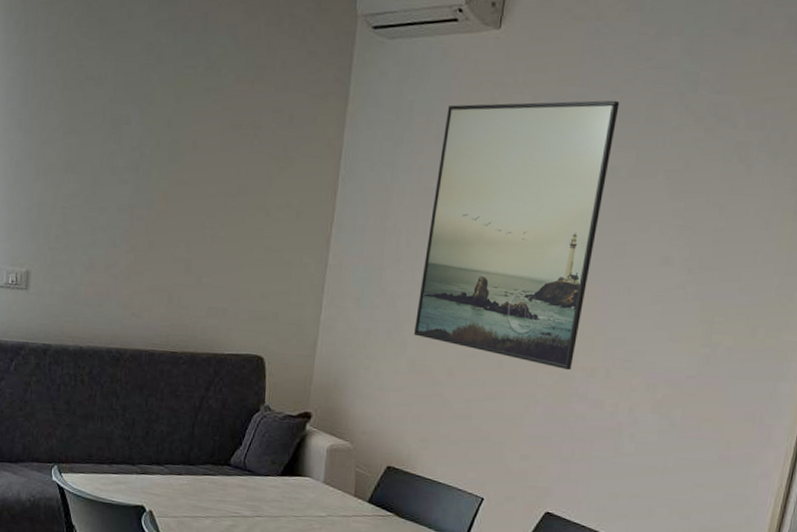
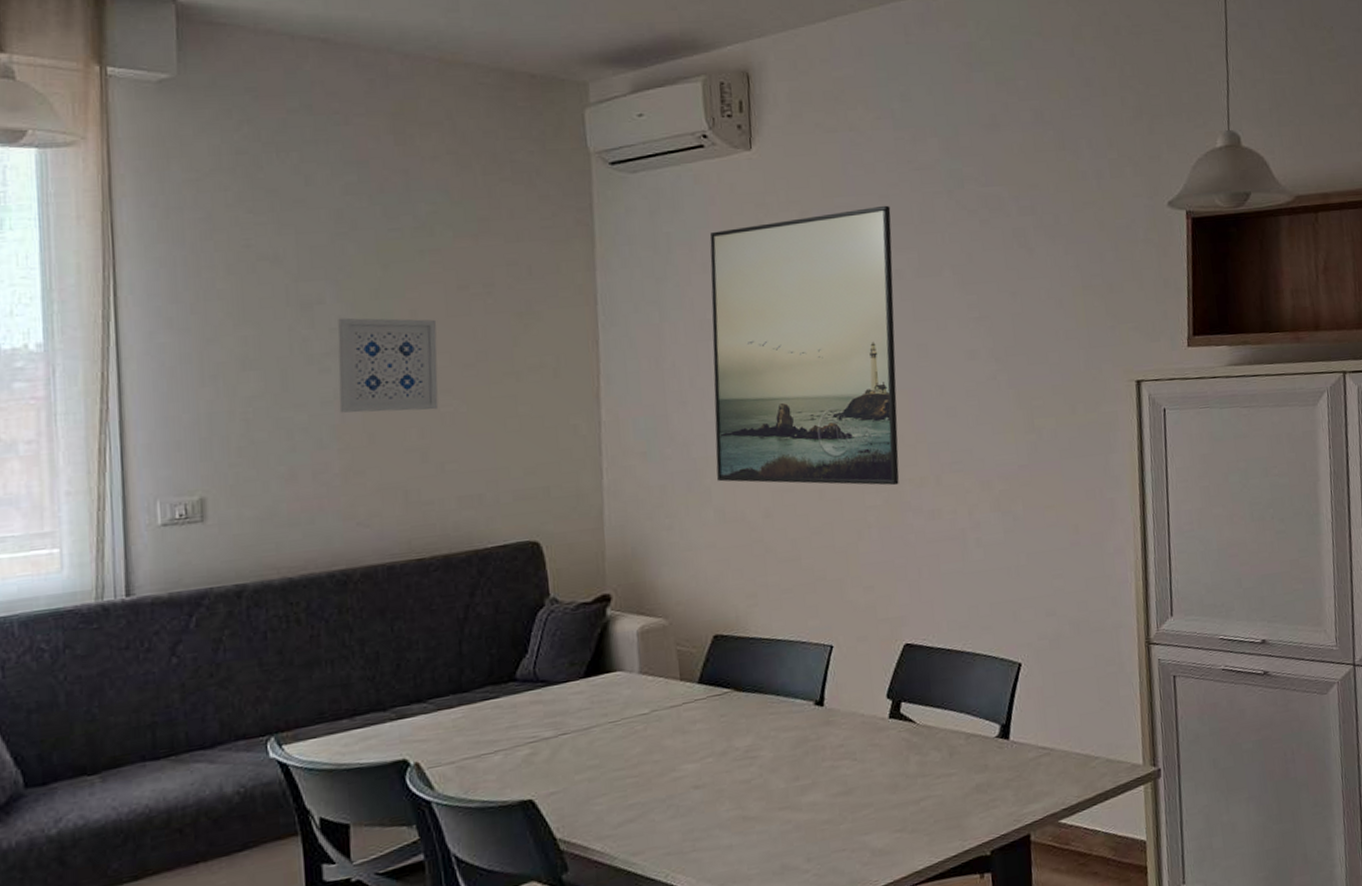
wall art: none [130,139,212,230] -> present [338,317,439,413]

